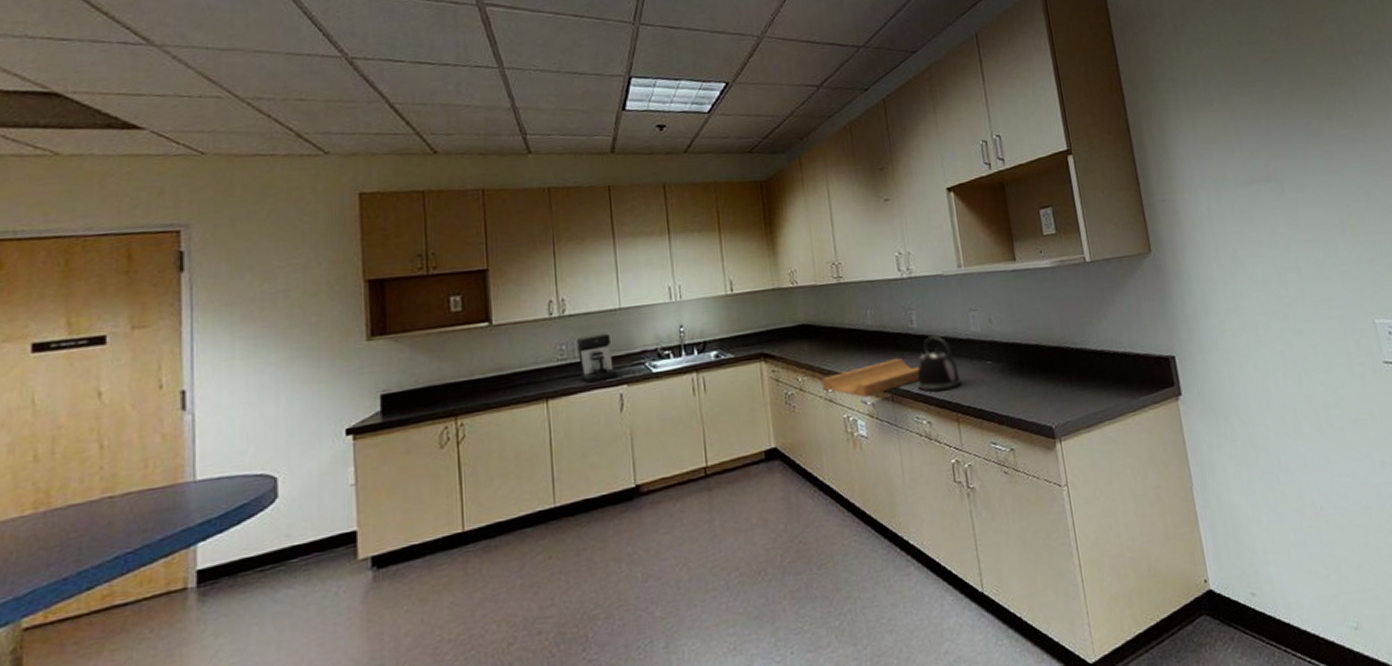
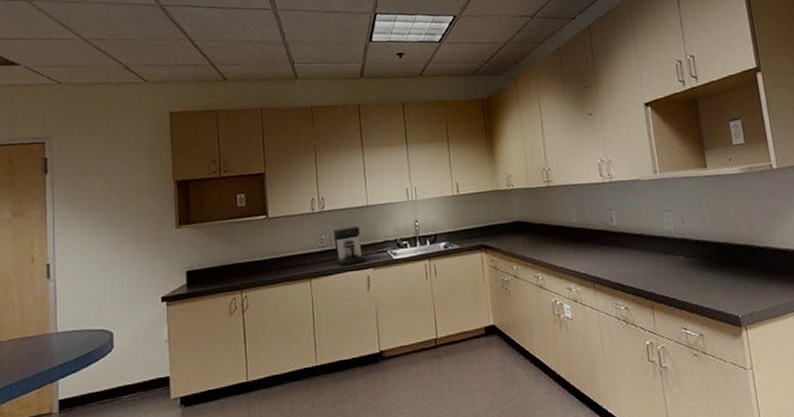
cutting board: present [821,358,920,398] -> none [532,251,619,285]
kettle: present [917,335,961,393] -> none [616,233,655,283]

